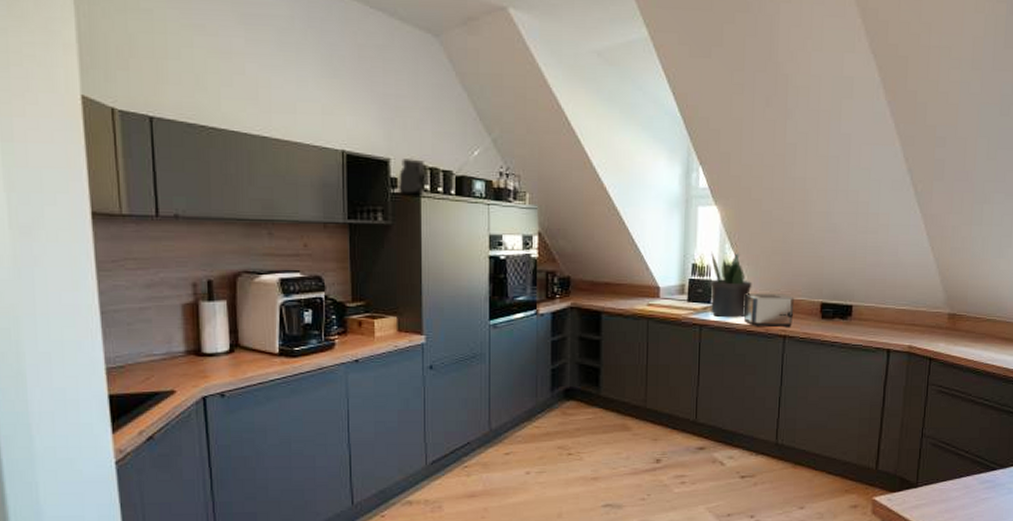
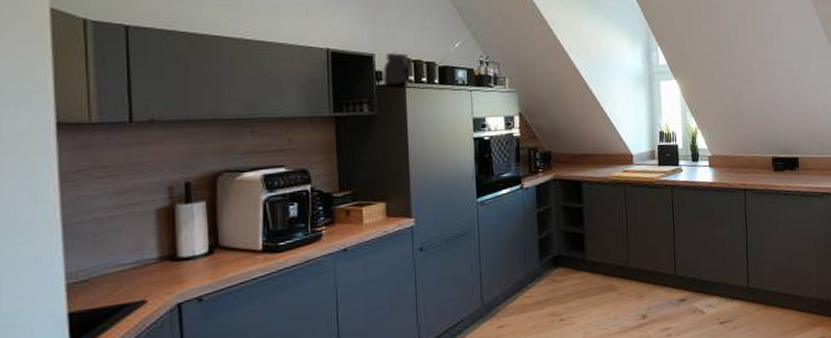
planter: present [710,251,752,318] -> none [675,119,713,178]
toaster: present [743,293,795,328] -> none [708,152,751,184]

